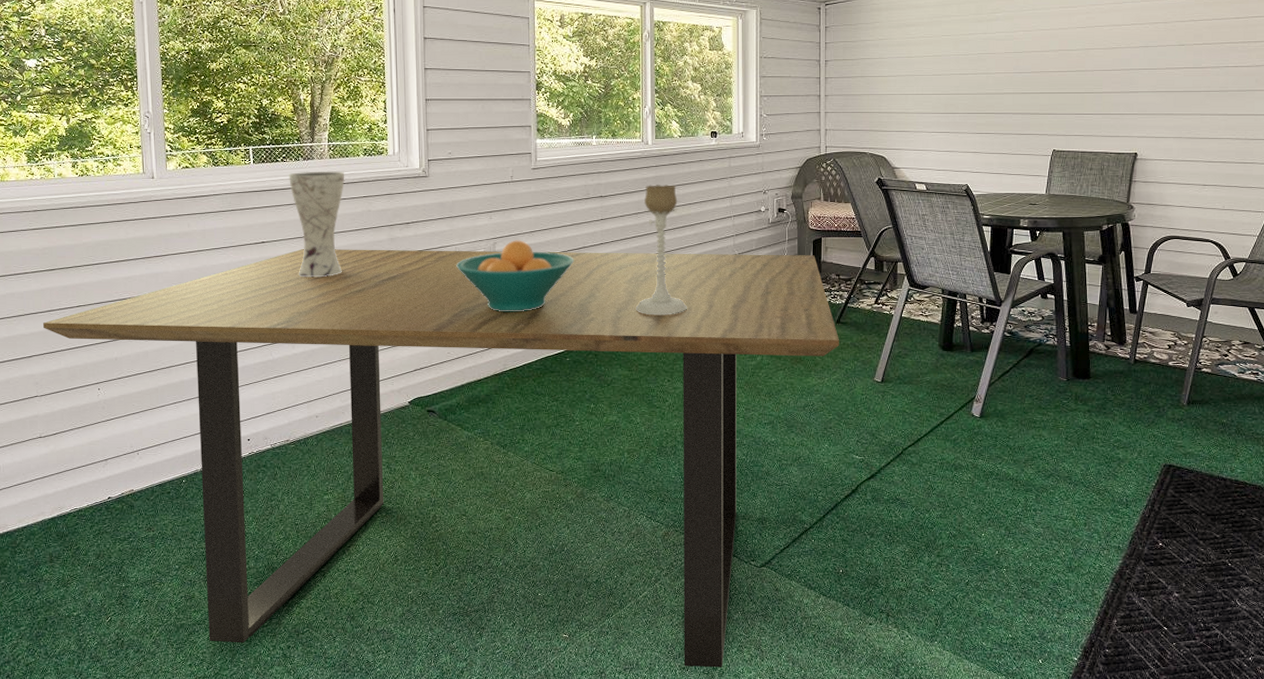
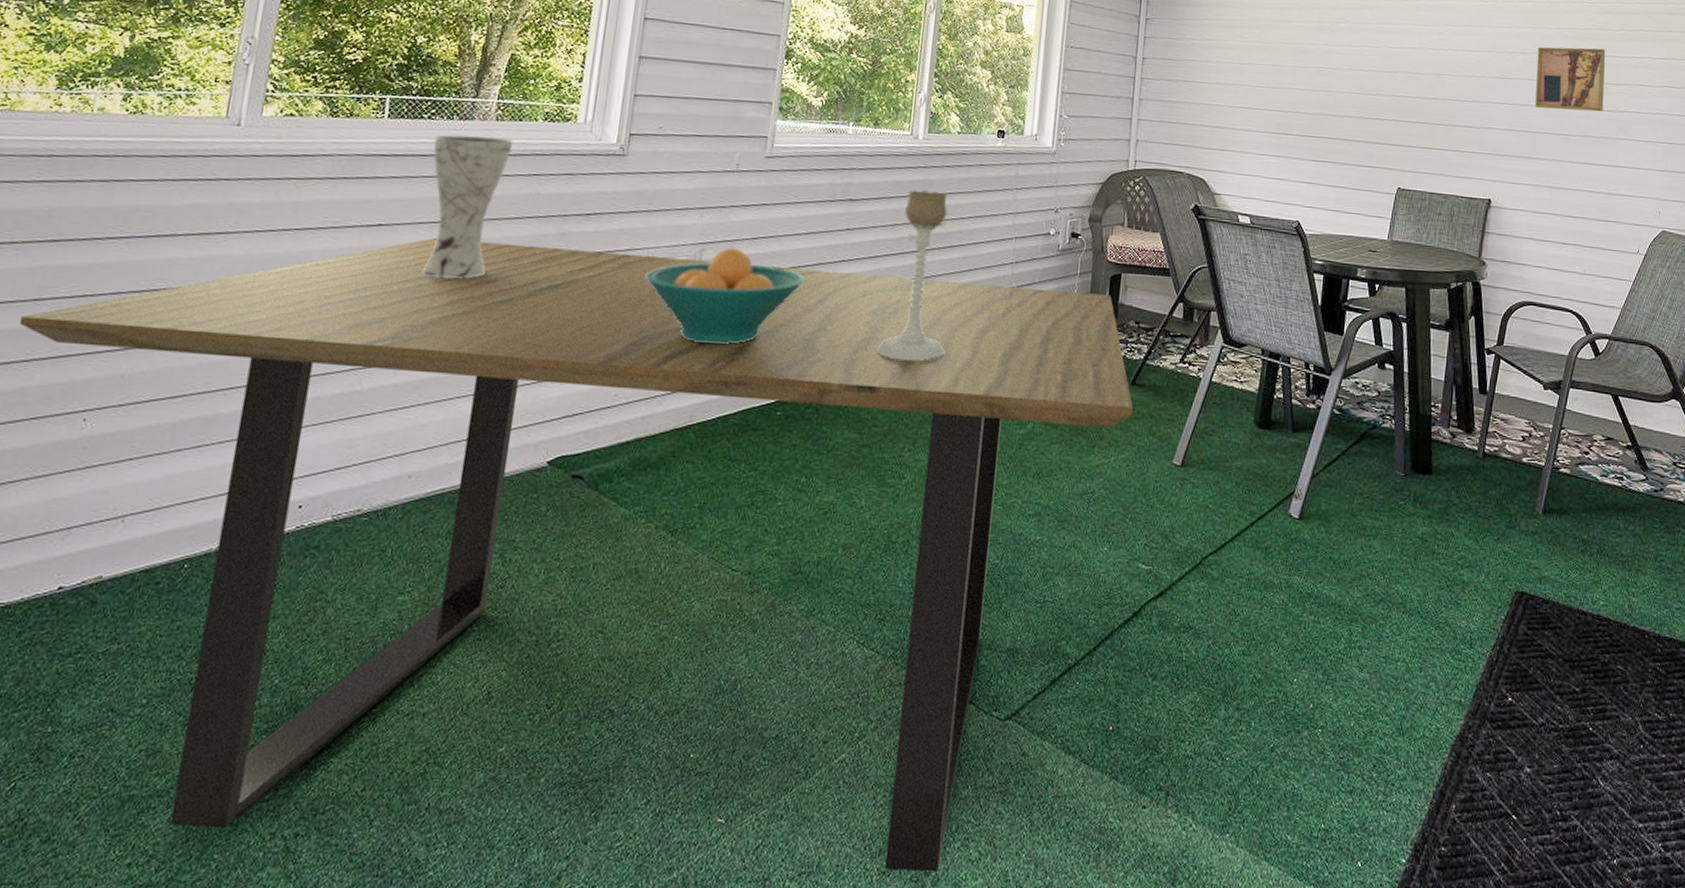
wall art: none [1177,11,1244,70] -> present [1535,47,1606,112]

